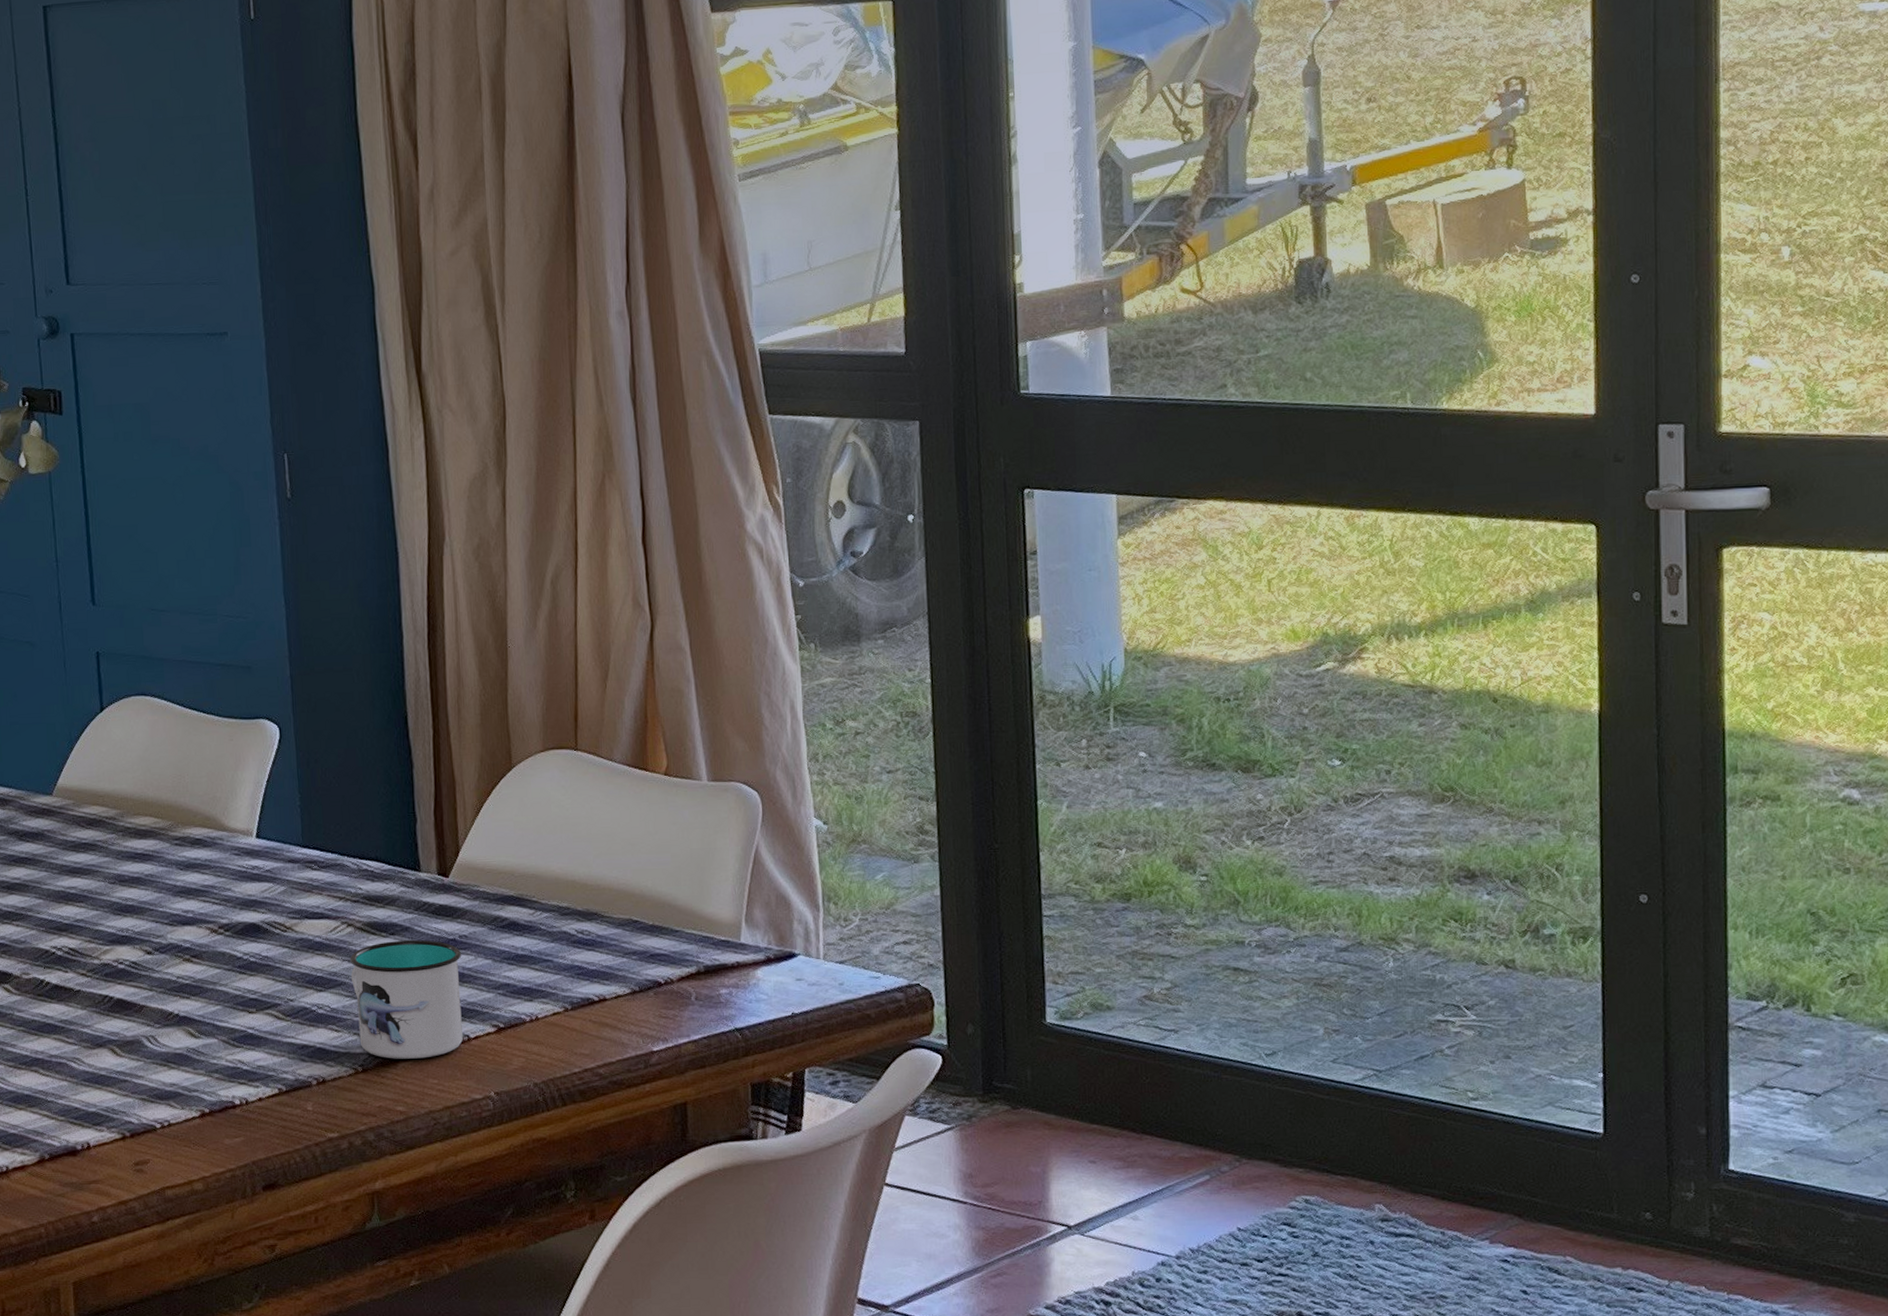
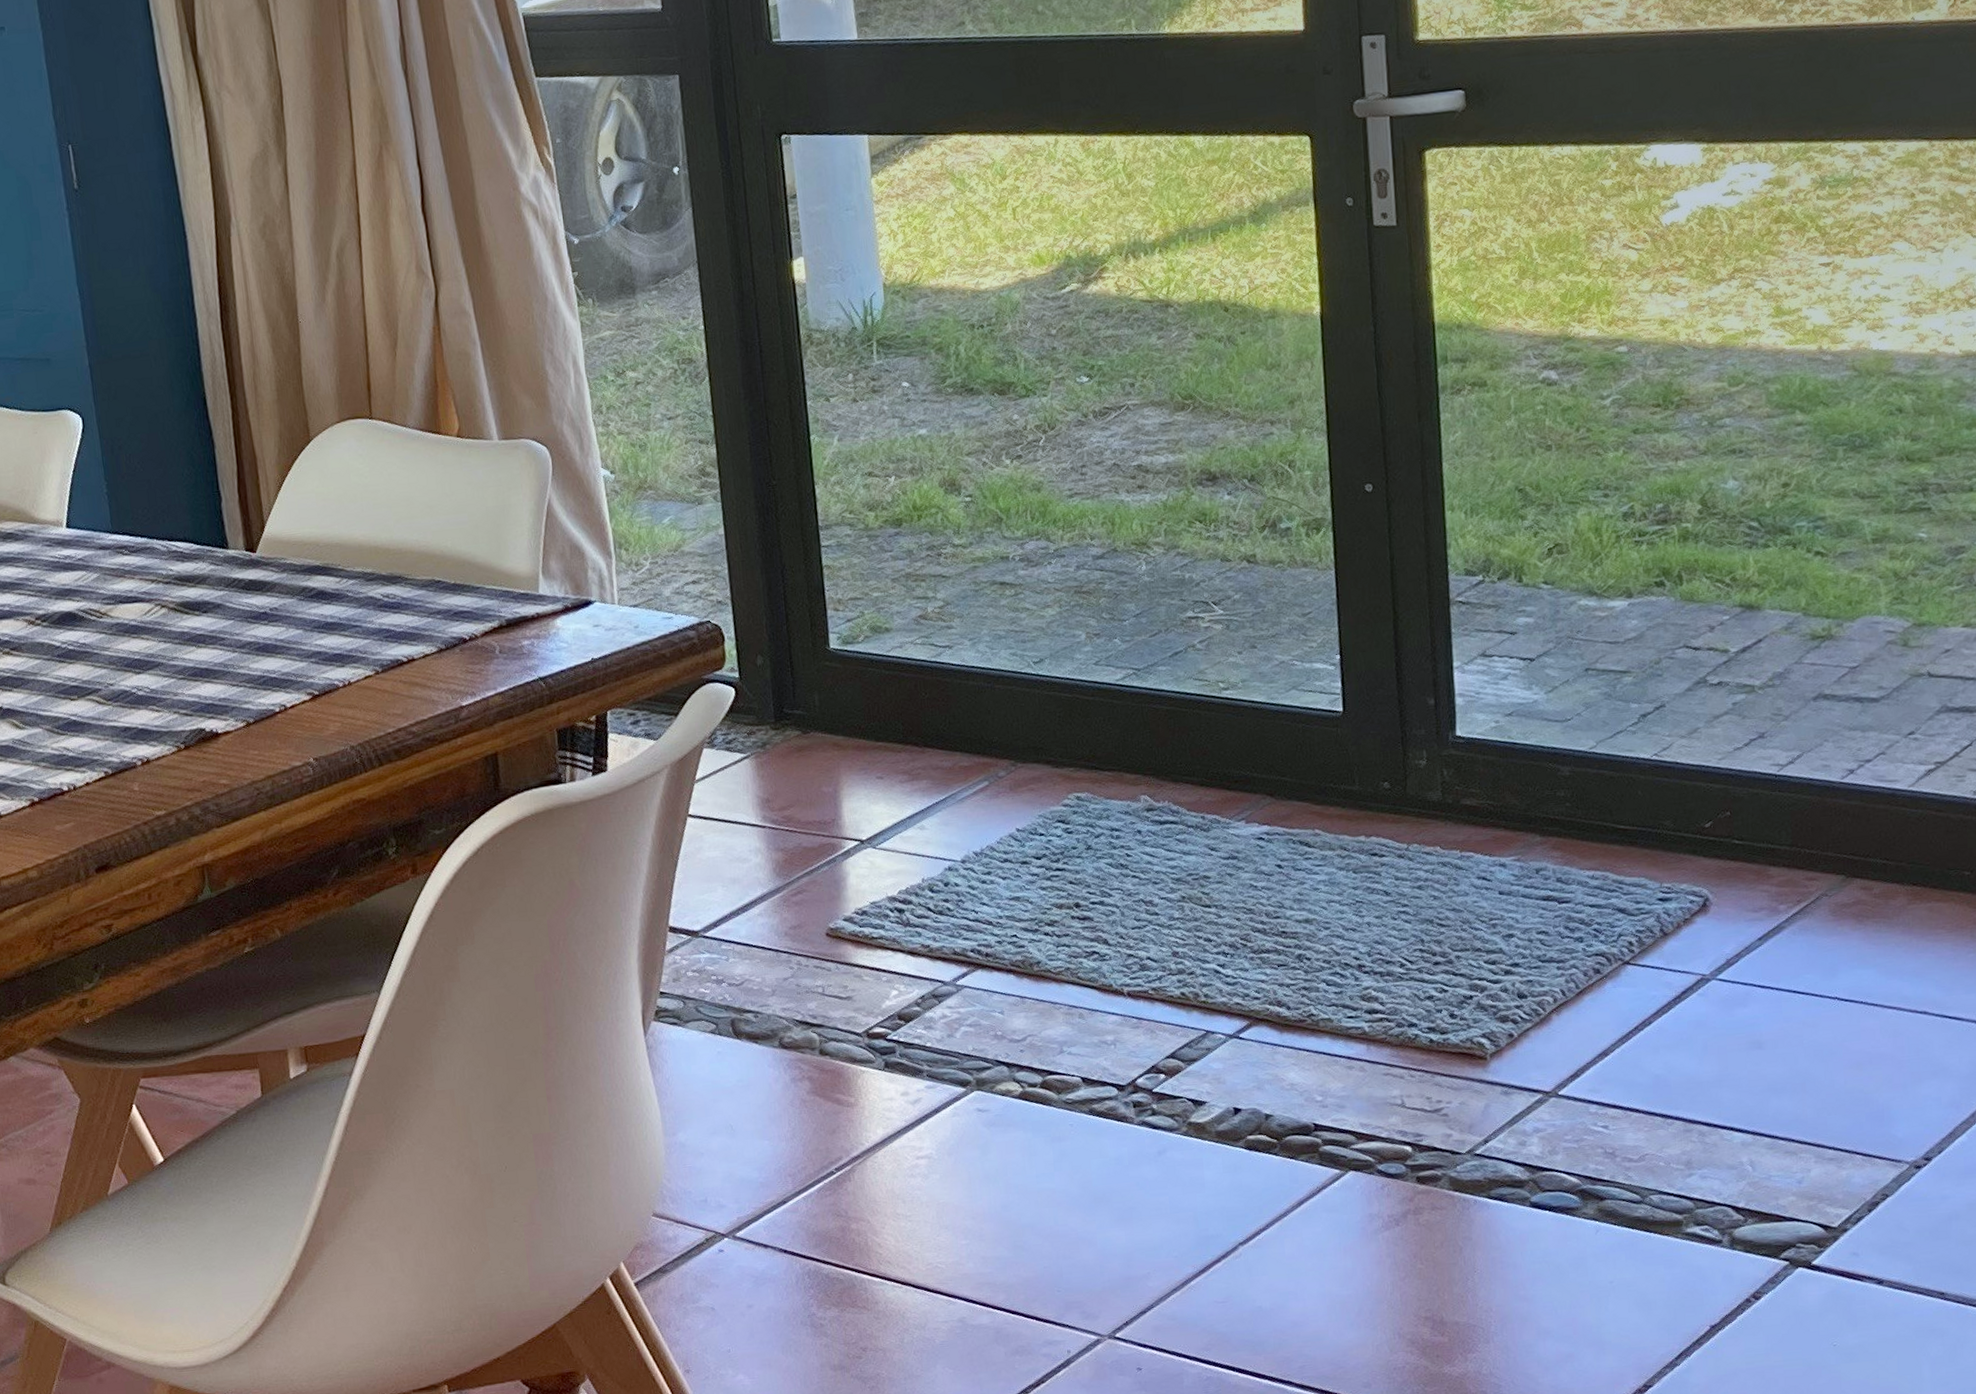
mug: present [349,940,463,1059] -> none [165,615,280,734]

